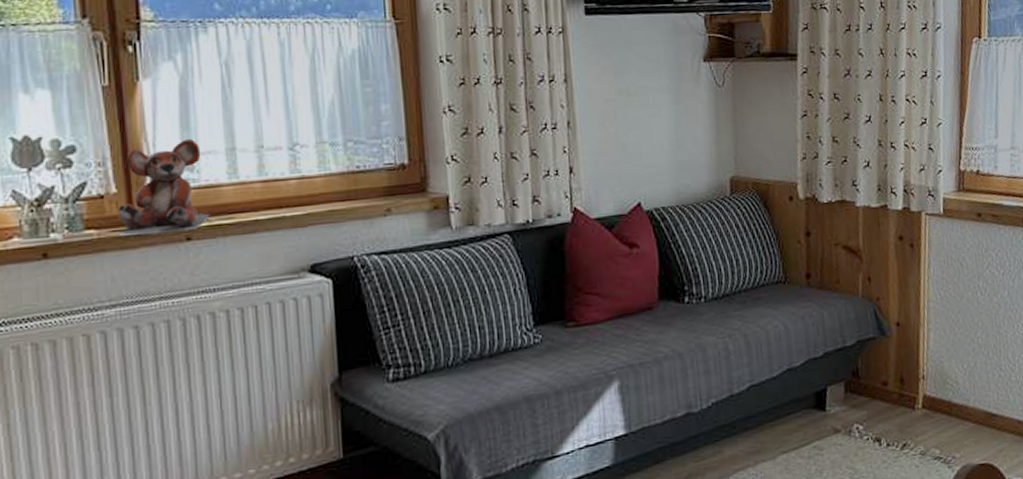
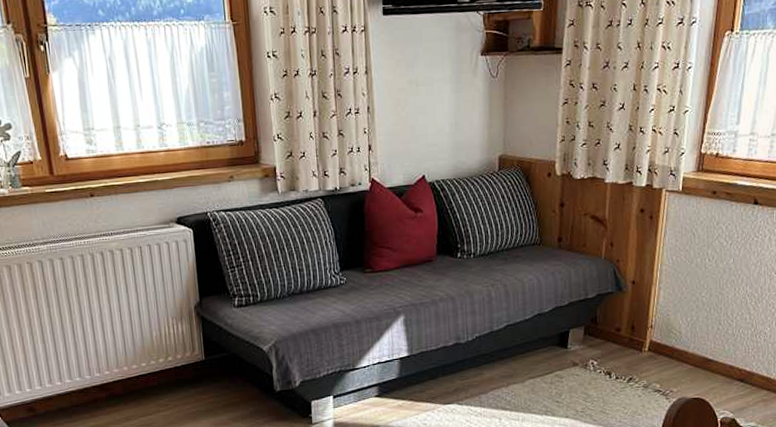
stuffed animal: present [118,139,213,237] -> none [43,119,107,193]

